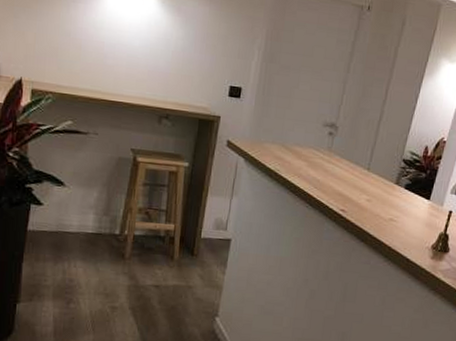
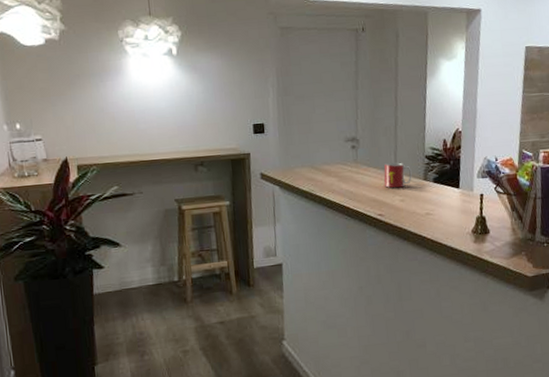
mug: none [353,158,386,187] -> present [383,162,412,188]

